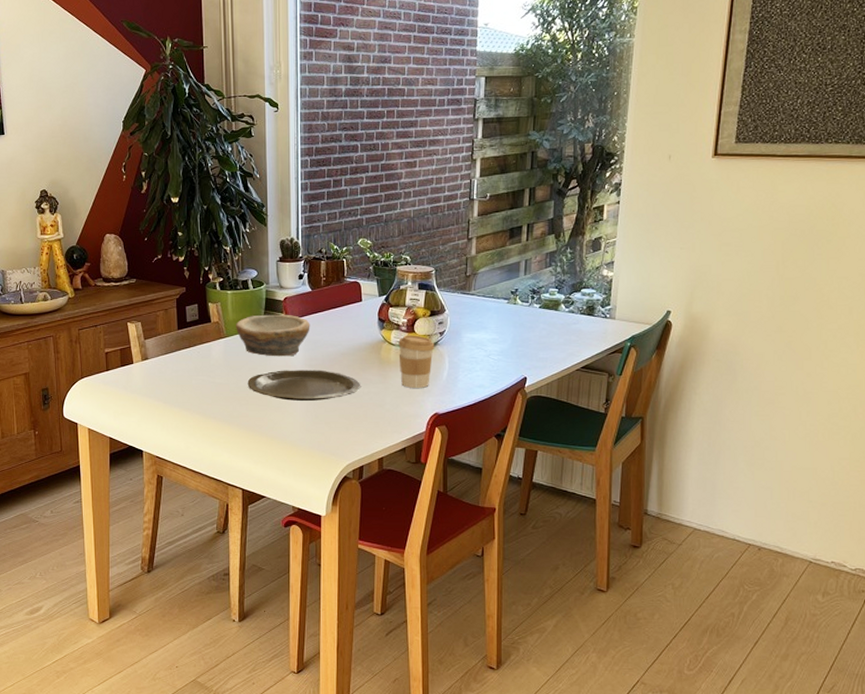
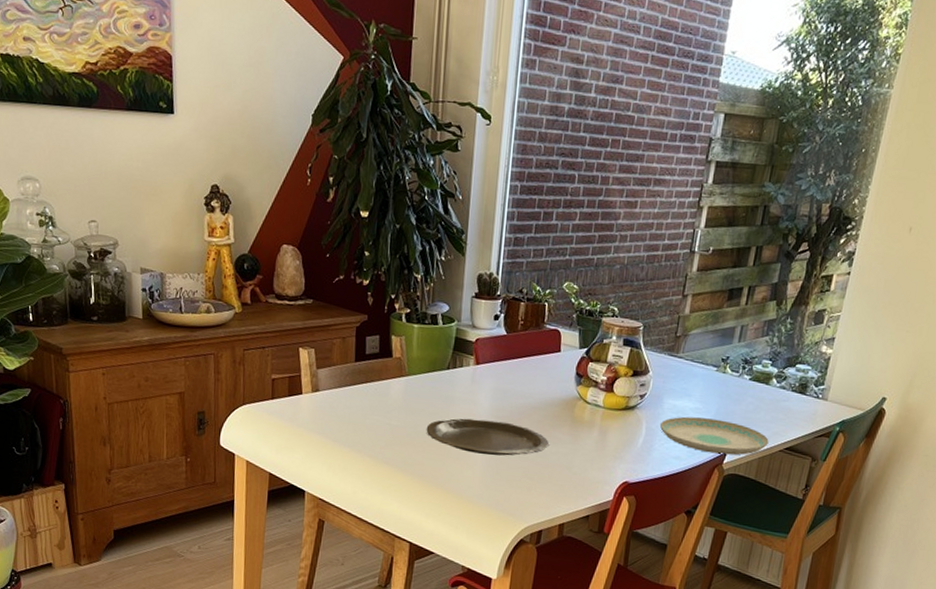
bowl: present [236,314,310,357] -> none [419,355,502,404]
coffee cup: present [398,335,435,388] -> none [592,394,634,453]
plate: none [461,347,565,379] -> present [659,416,769,456]

